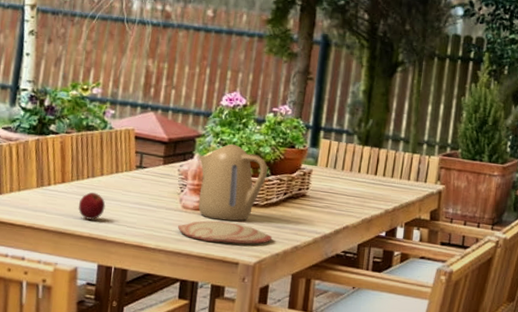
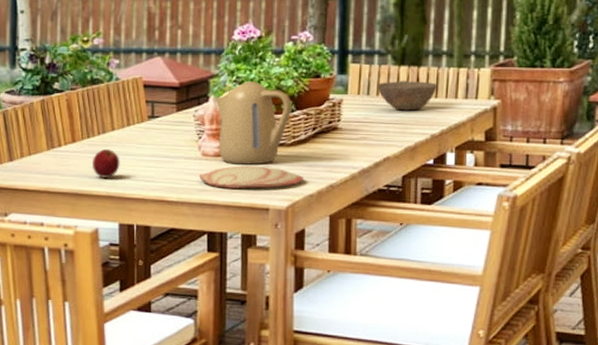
bowl: none [343,158,394,187] -> present [377,81,438,111]

